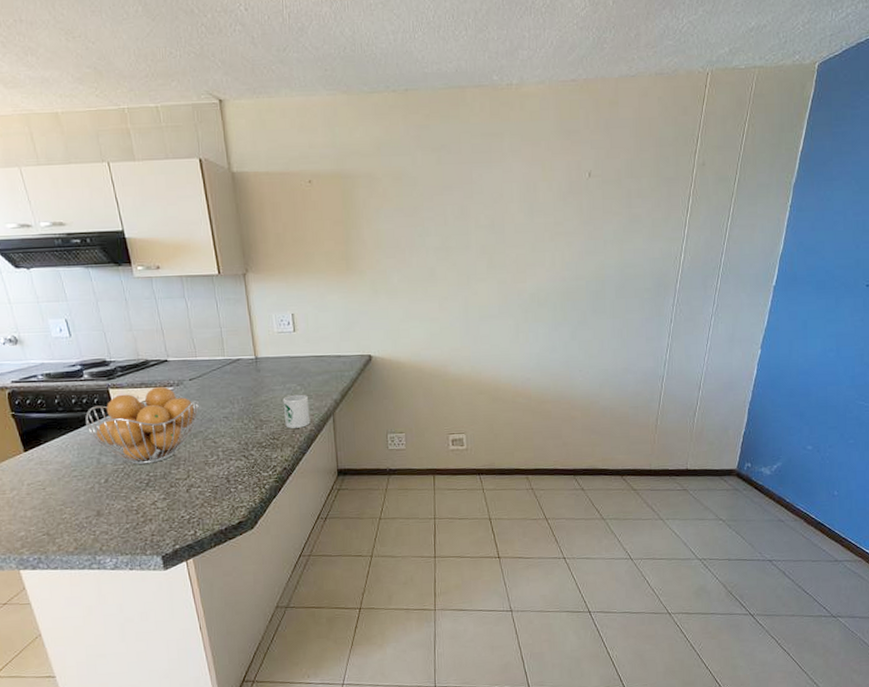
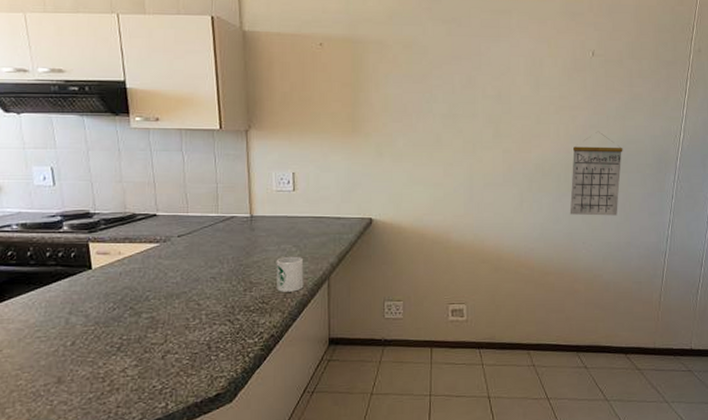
fruit basket: present [85,386,199,464] -> none [58,242,185,326]
calendar: none [566,256,621,344] -> present [569,131,623,216]

